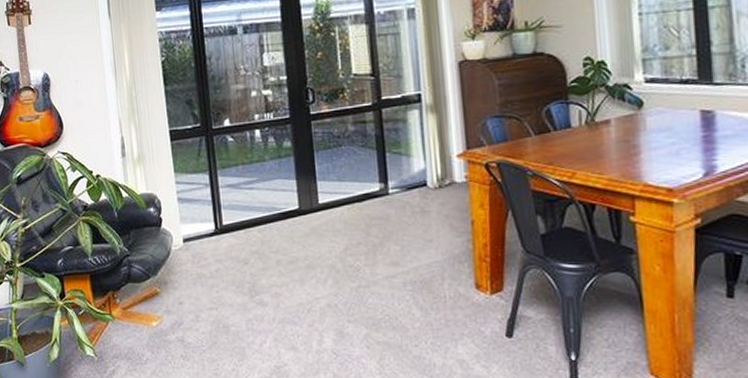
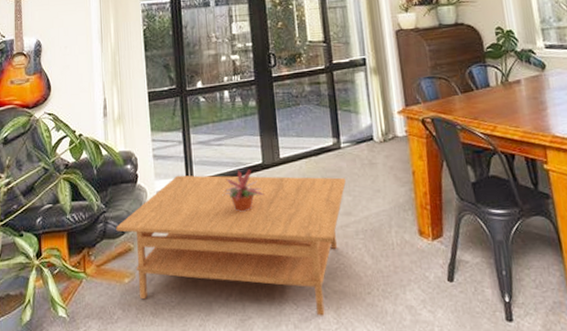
coffee table: none [141,219,393,366] -> present [116,175,346,316]
potted plant: none [255,215,301,259] -> present [223,169,264,212]

